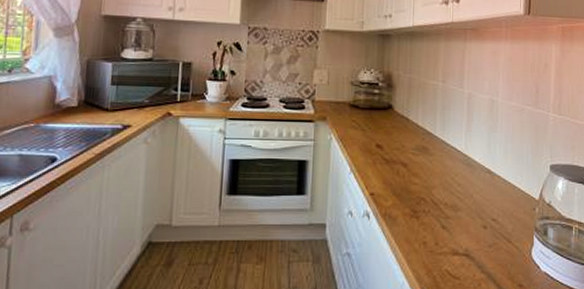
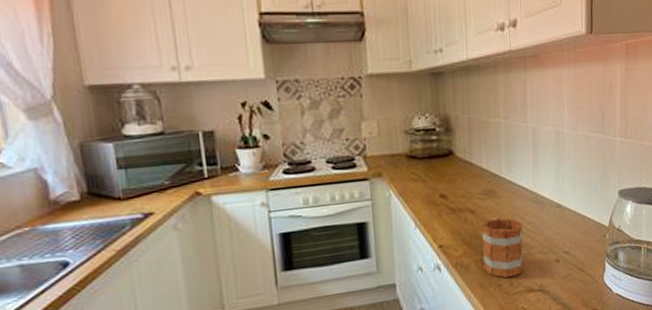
mug: none [409,174,453,237] -> present [482,217,523,278]

